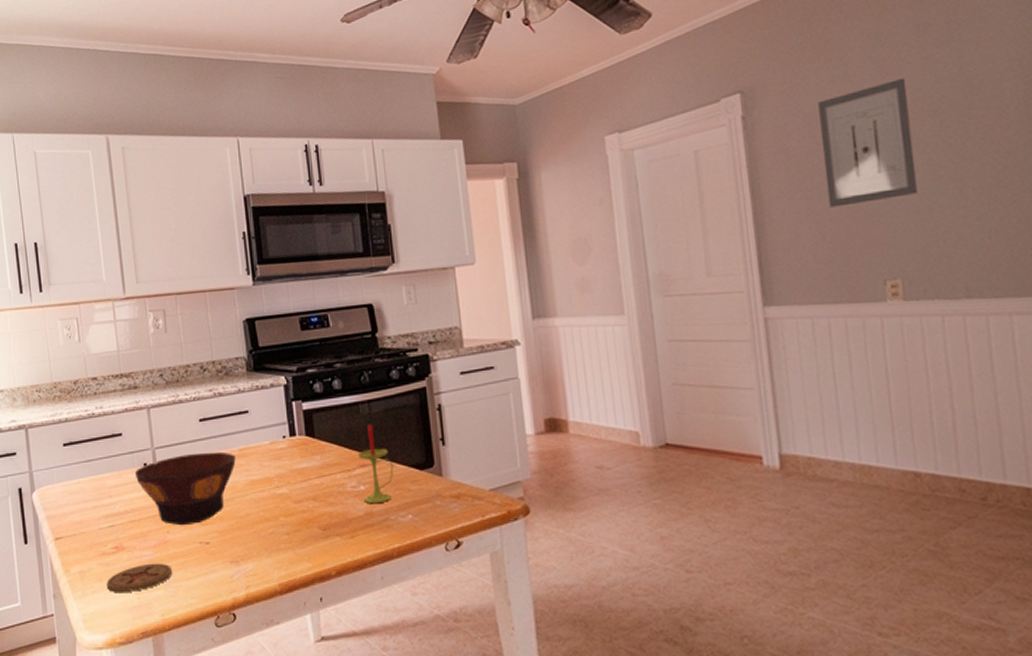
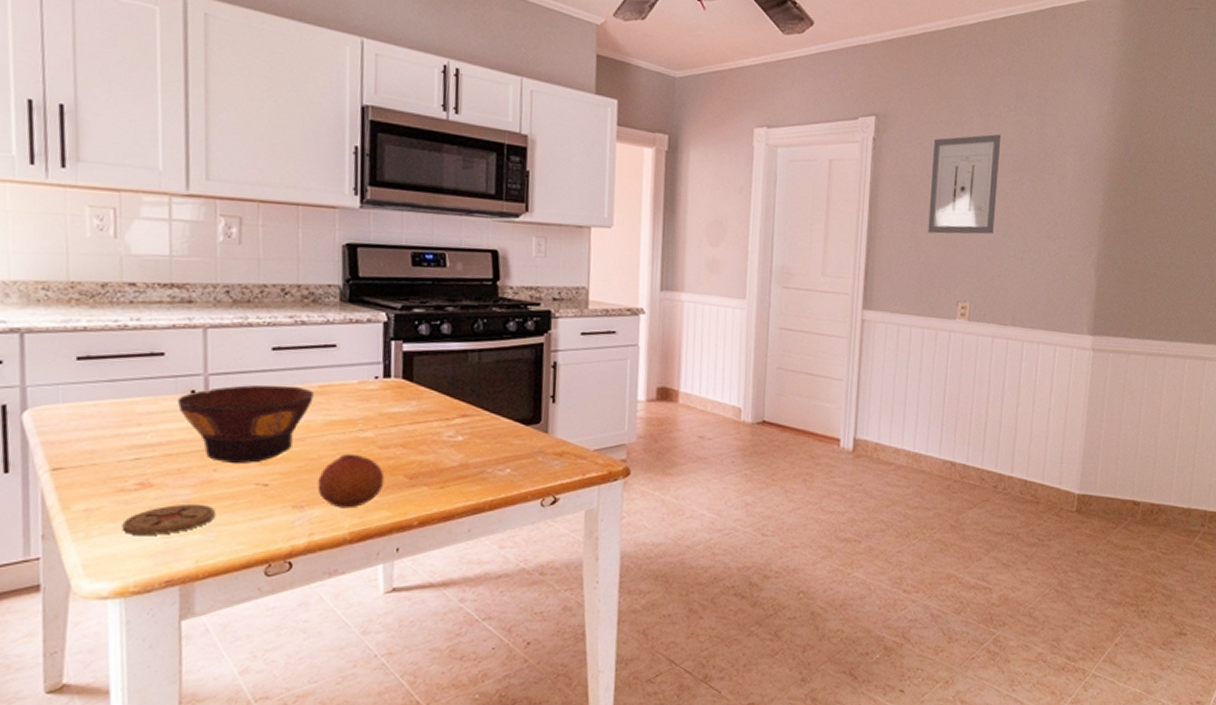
fruit: none [248,509,302,562] -> present [317,453,385,509]
candle: present [357,424,394,504] -> none [459,374,498,456]

